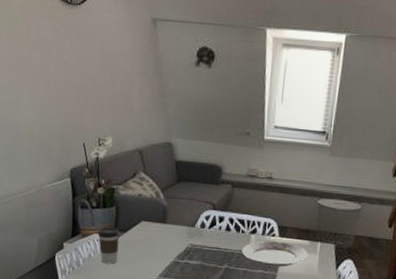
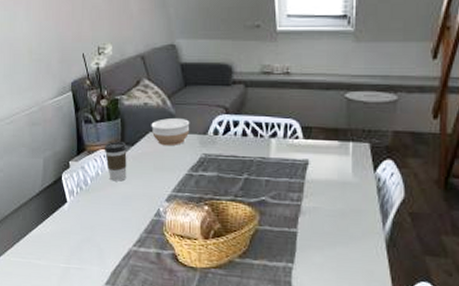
bowl: none [144,209,180,236] -> present [151,117,190,147]
plate: present [241,240,308,267] -> none [261,144,339,174]

